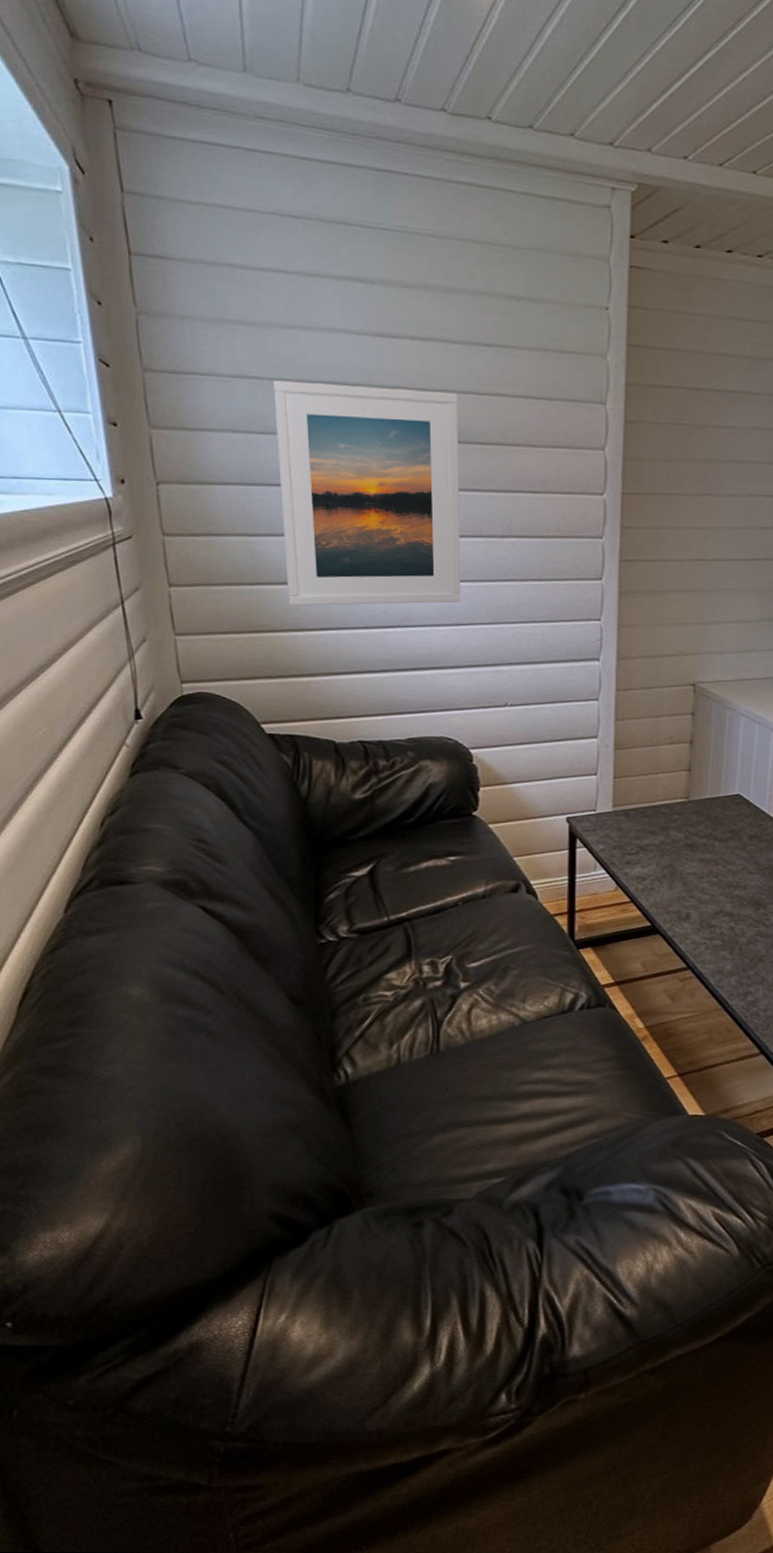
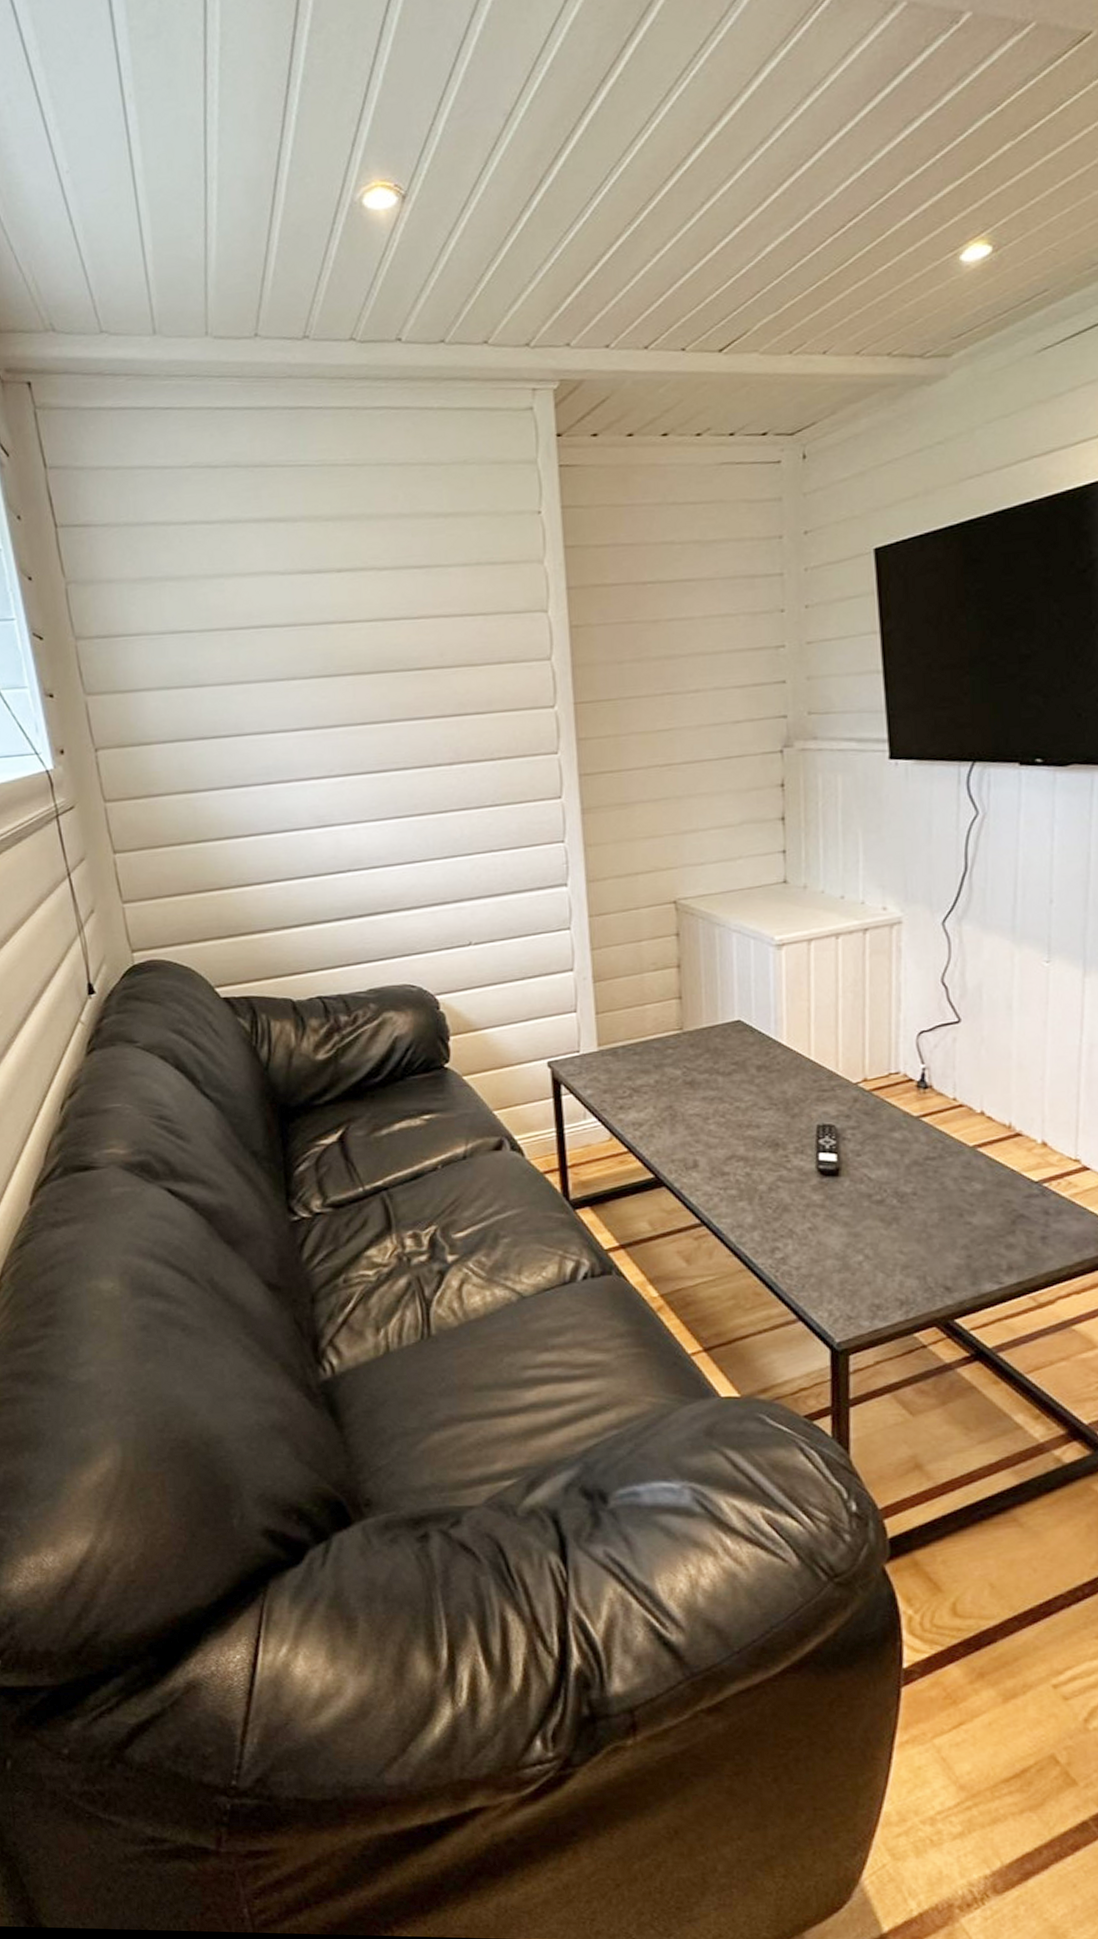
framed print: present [272,380,461,606] -> none [202,620,412,860]

